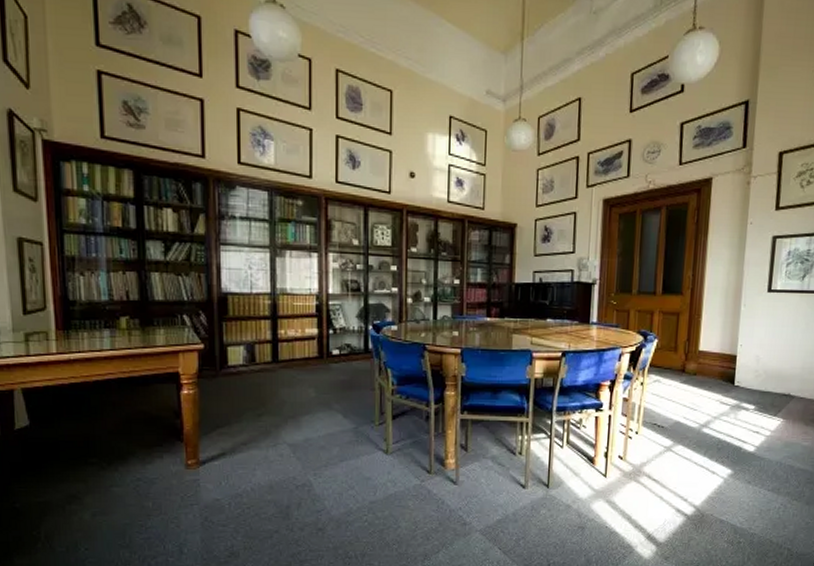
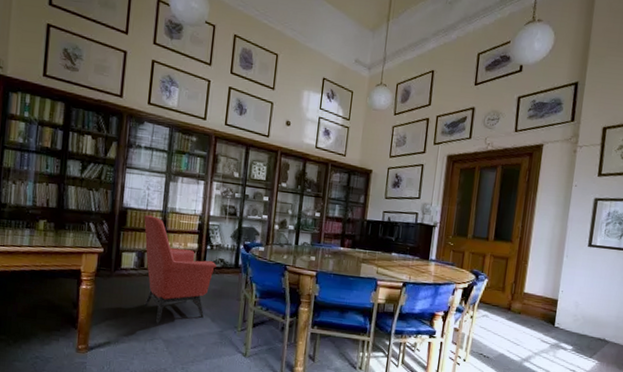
armchair: none [249,299,342,427] -> present [144,214,217,324]

